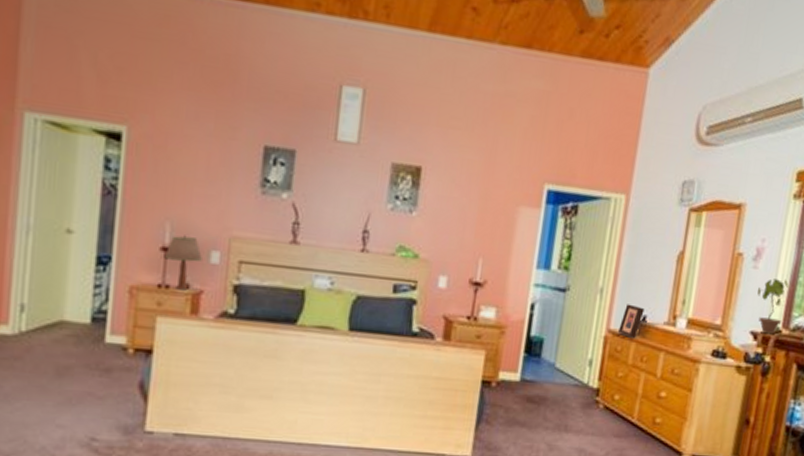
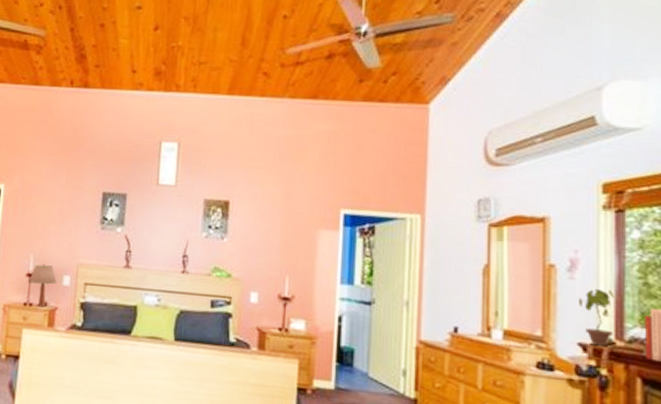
picture frame: present [618,304,645,338] -> none [430,316,455,349]

